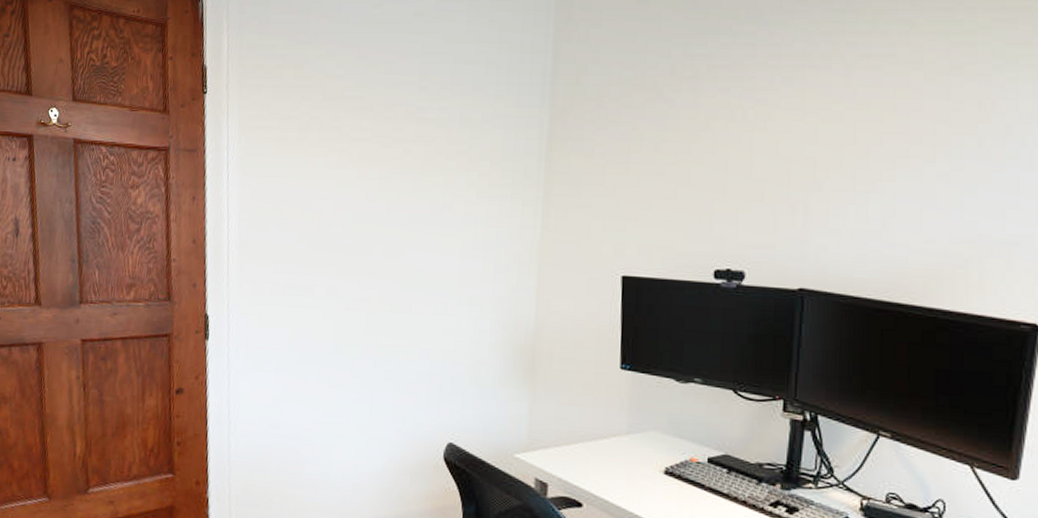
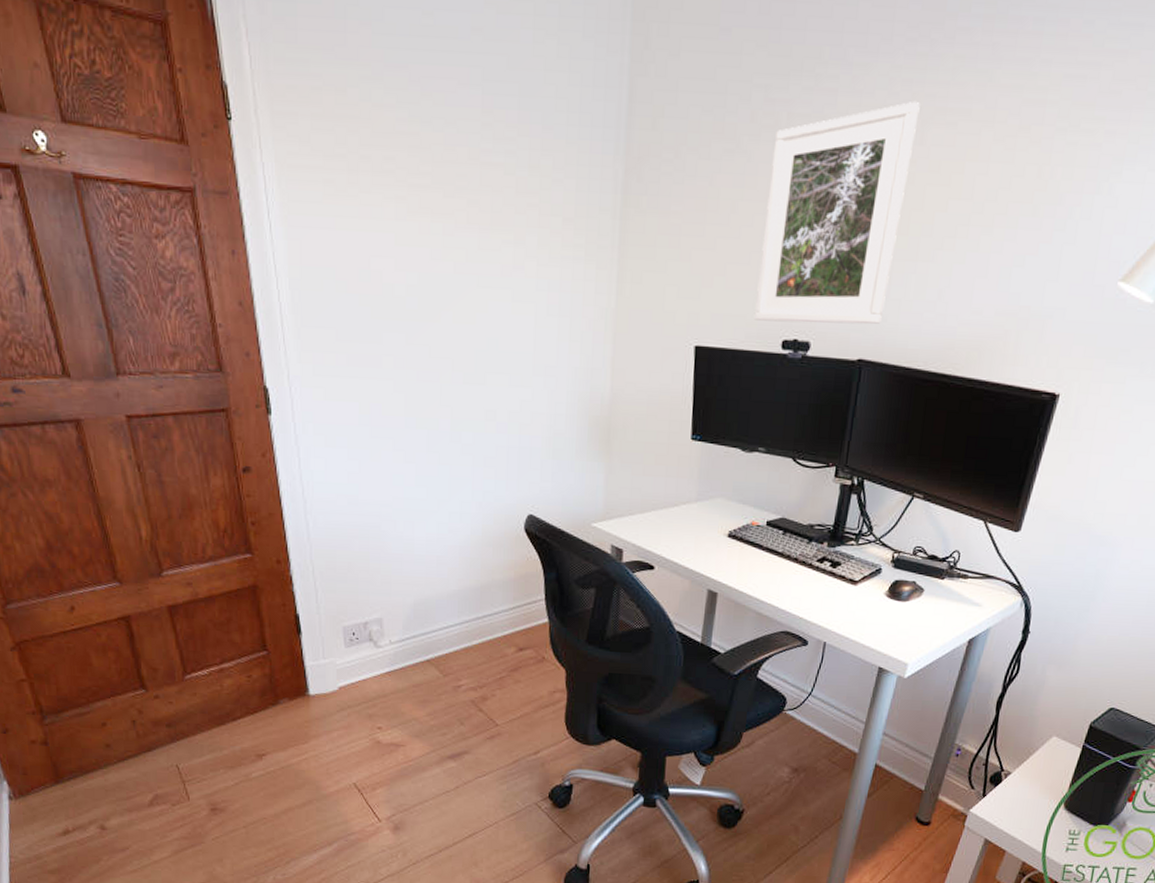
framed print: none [682,49,842,254] -> present [753,100,920,324]

